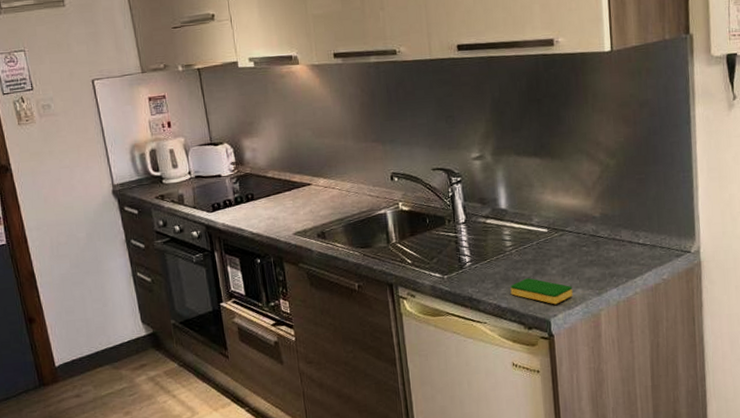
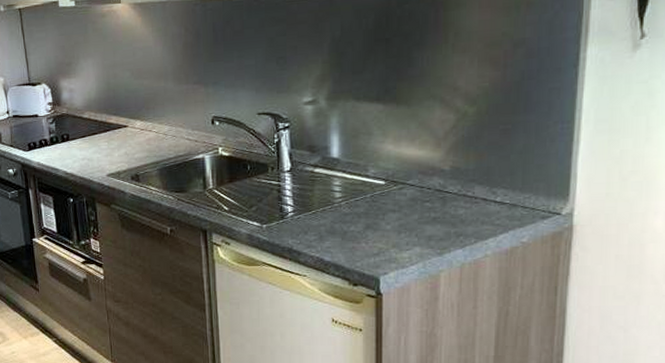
dish sponge: present [510,278,573,305] -> none [336,232,409,262]

